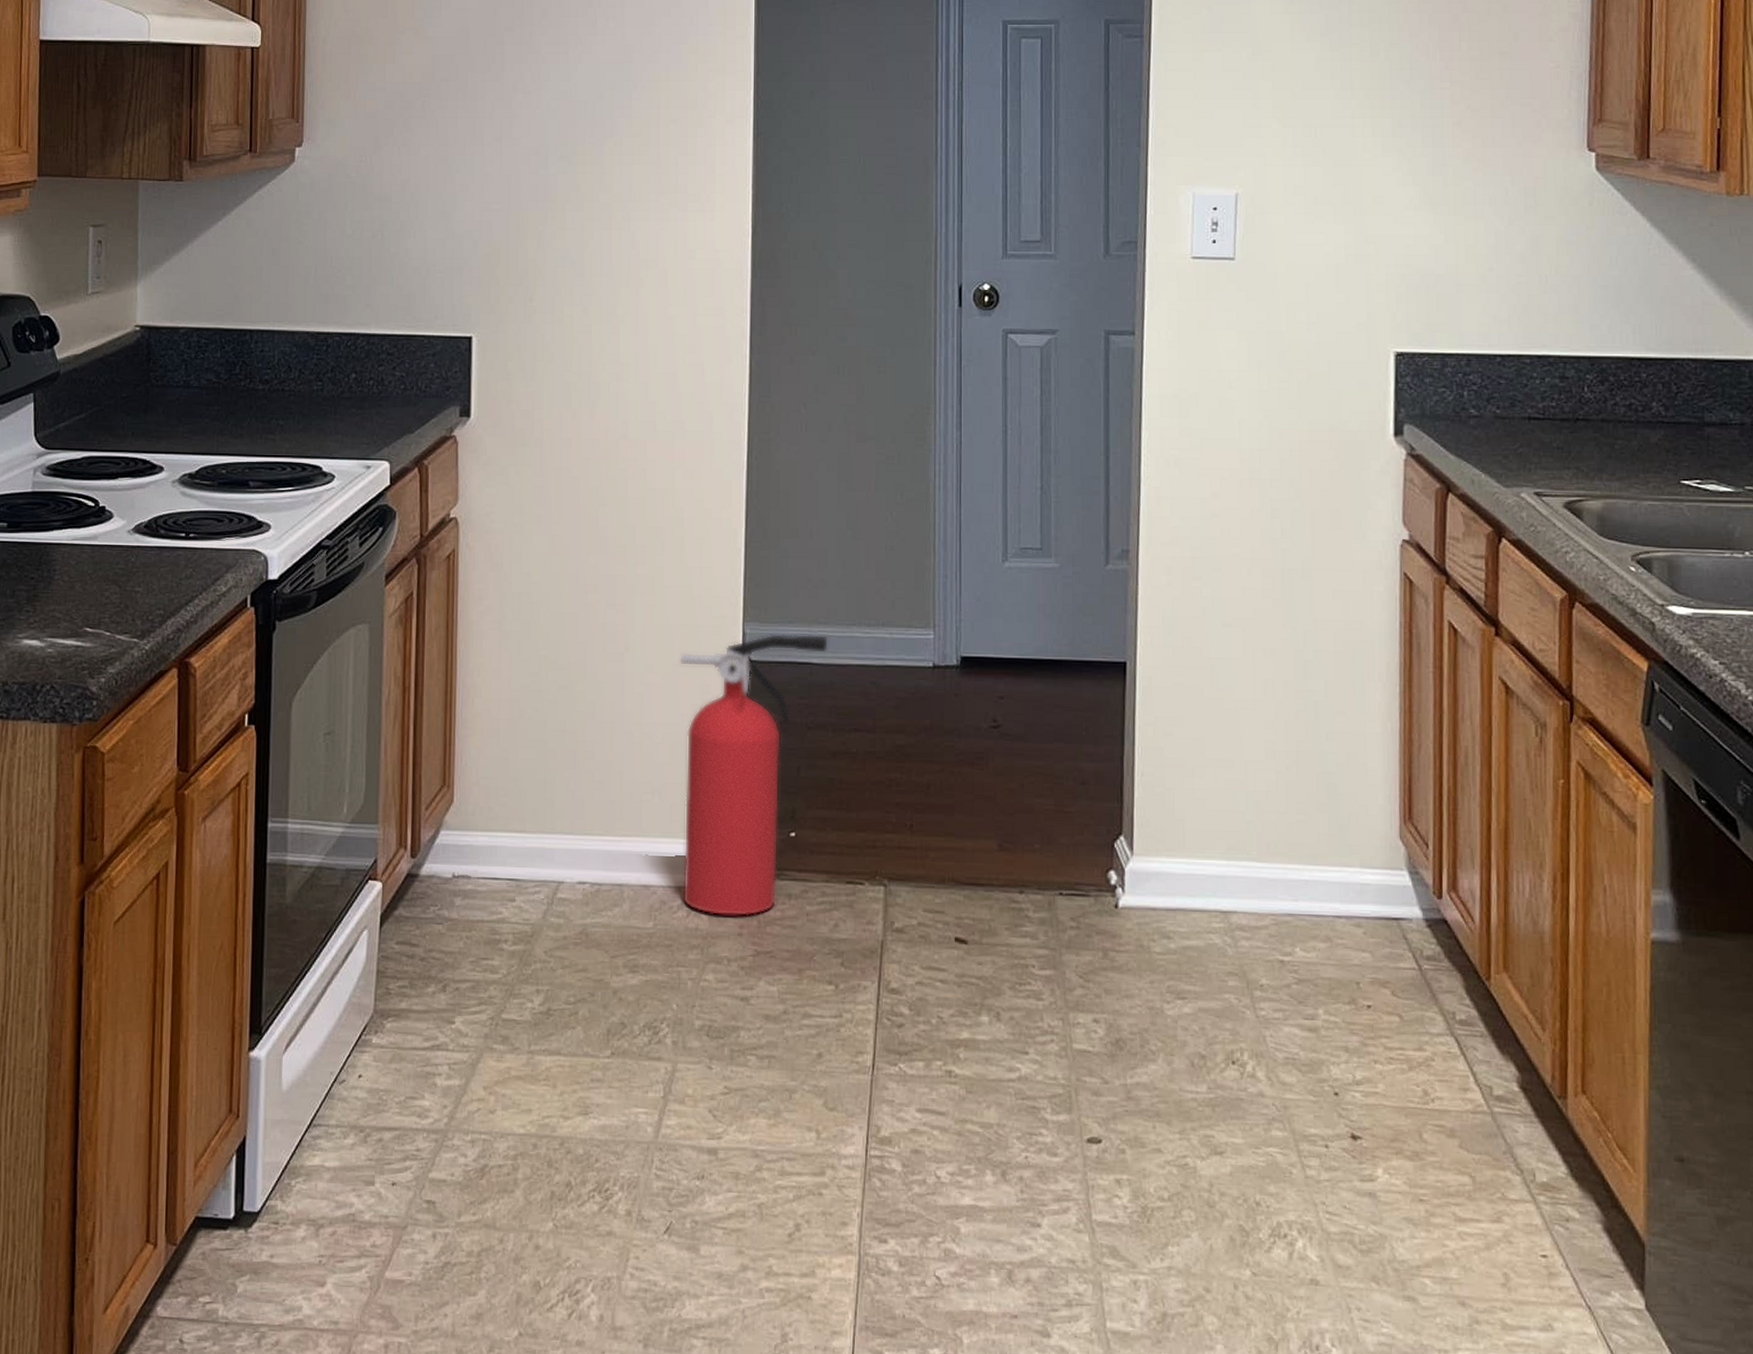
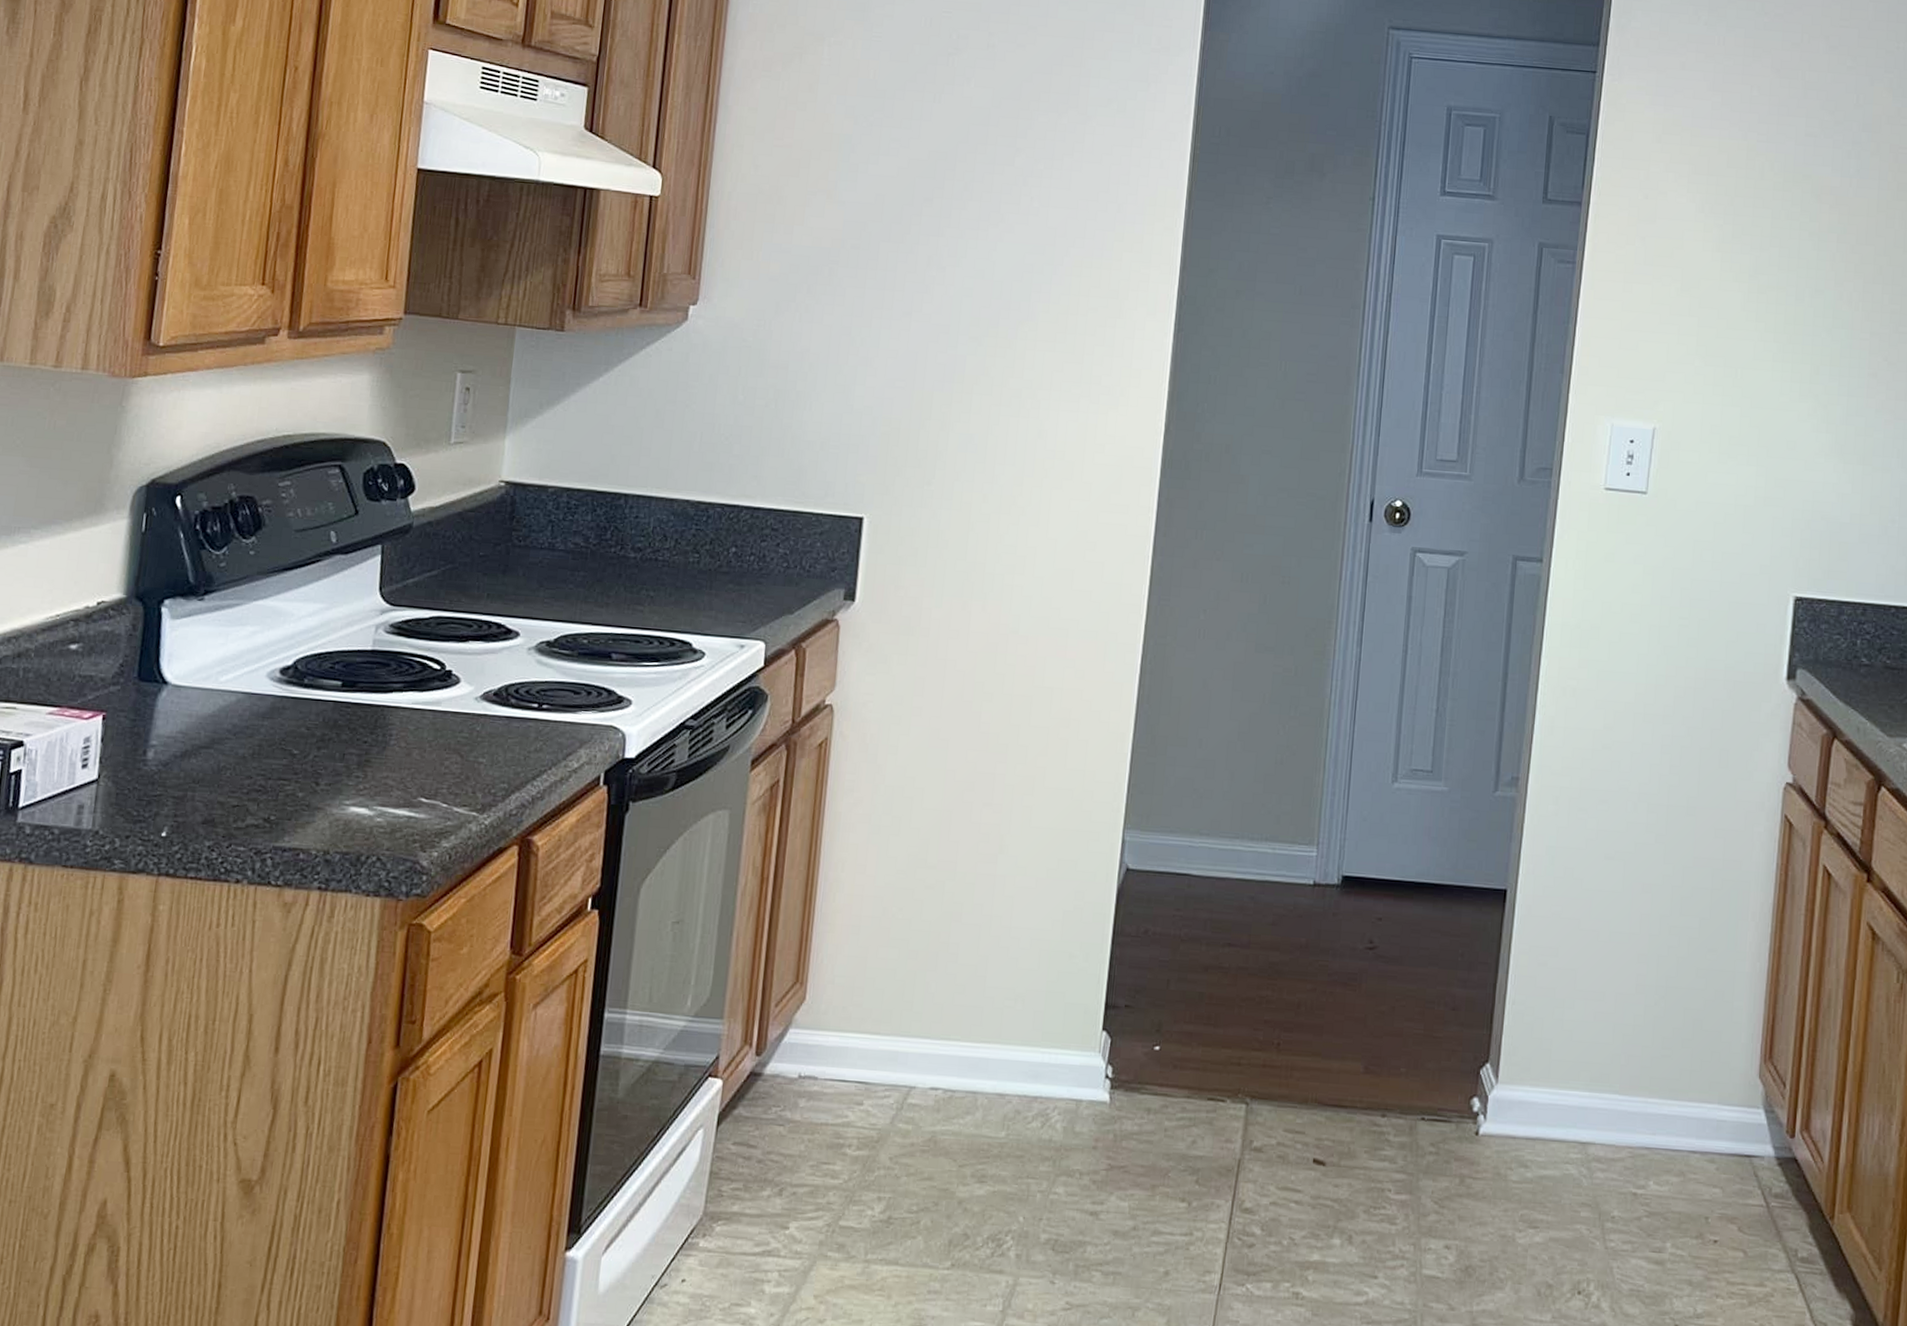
fire extinguisher: present [678,634,829,917] -> none [1037,843,1211,1130]

